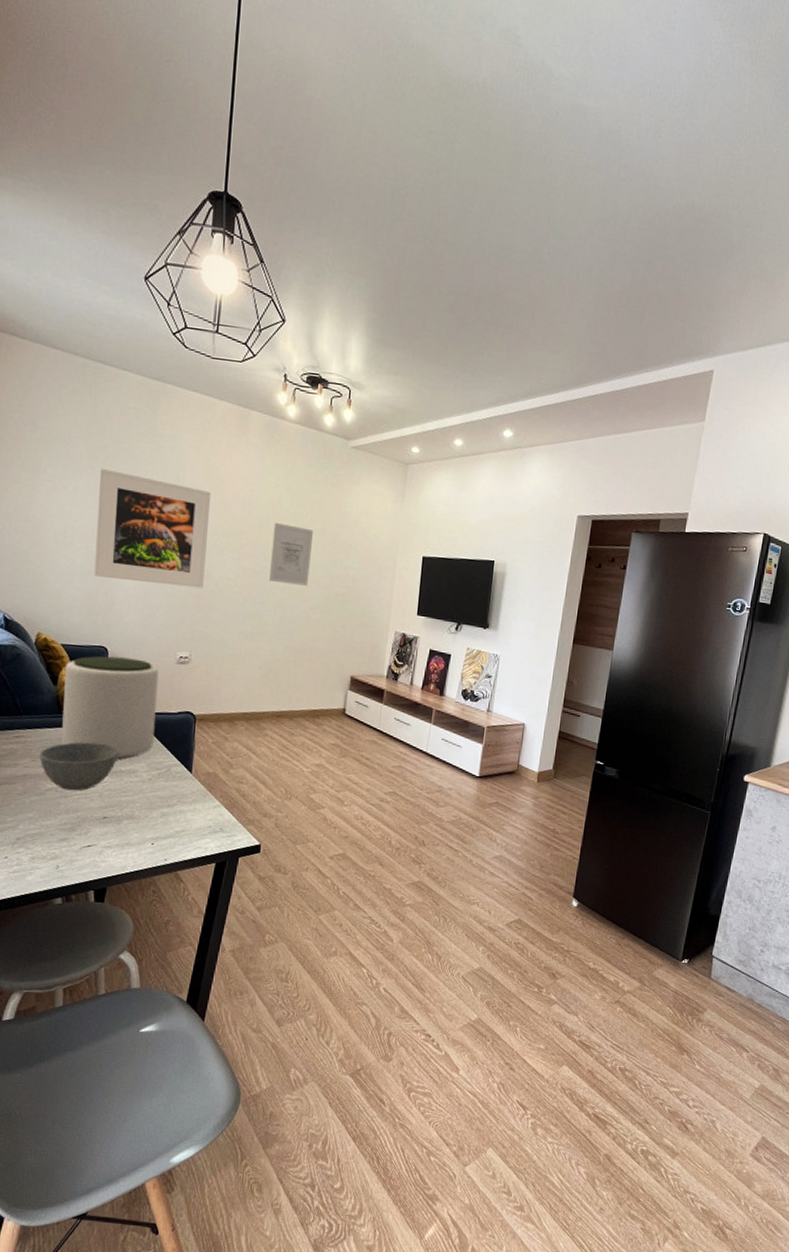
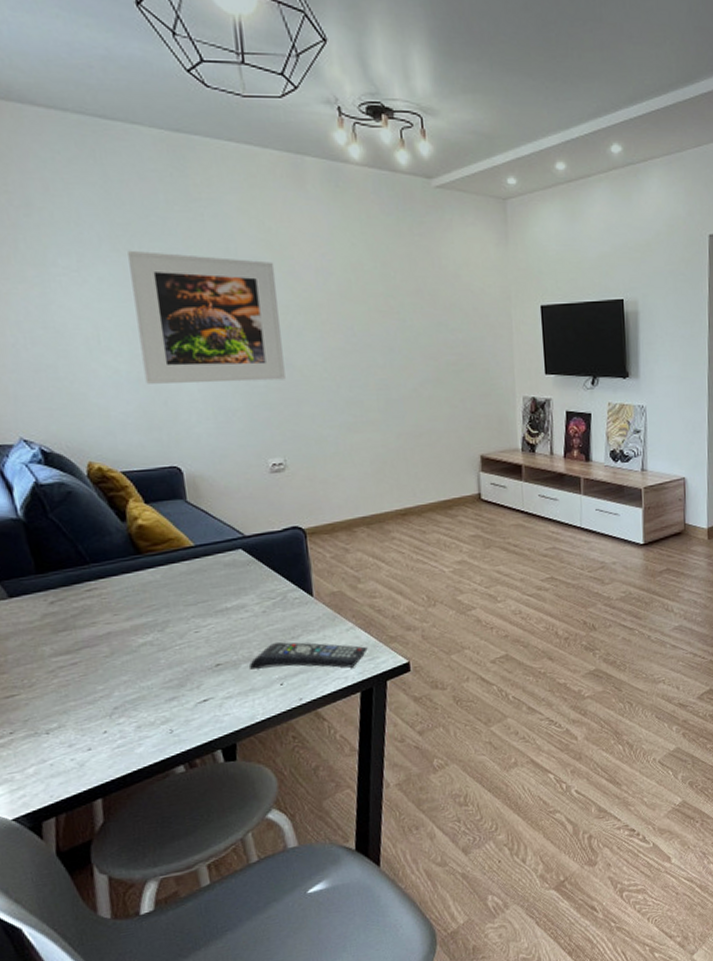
bowl: present [39,742,119,791] -> none [121,580,220,642]
plant pot: present [61,656,159,760] -> none [132,475,260,596]
remote control: none [129,807,228,840] -> present [248,642,368,670]
wall art: present [269,522,314,586] -> none [358,288,412,361]

